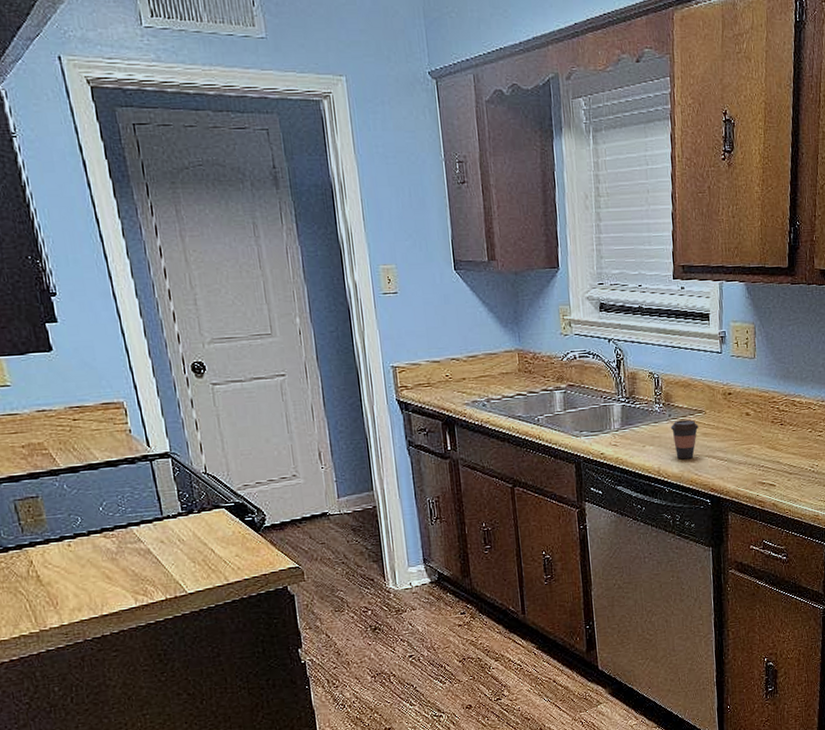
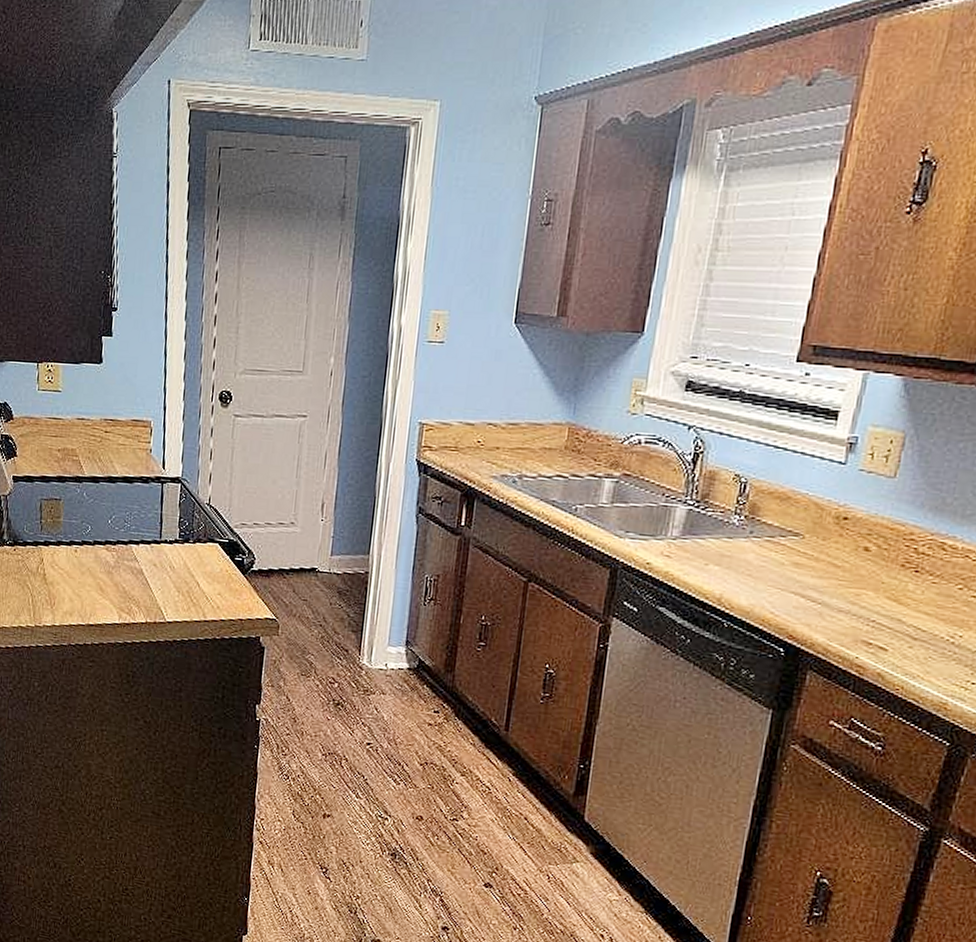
coffee cup: present [670,419,699,460] -> none [748,540,790,592]

